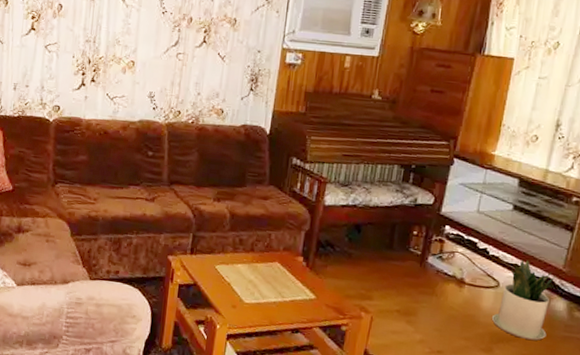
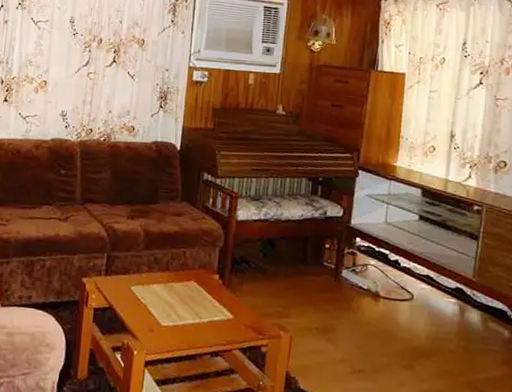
planter: present [491,259,556,341] -> none [409,270,467,355]

